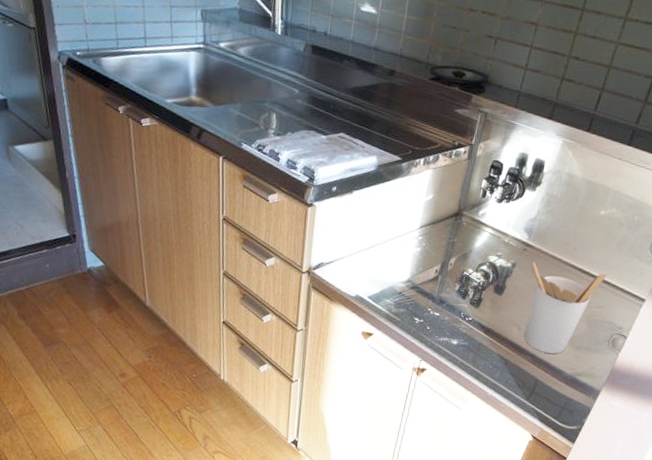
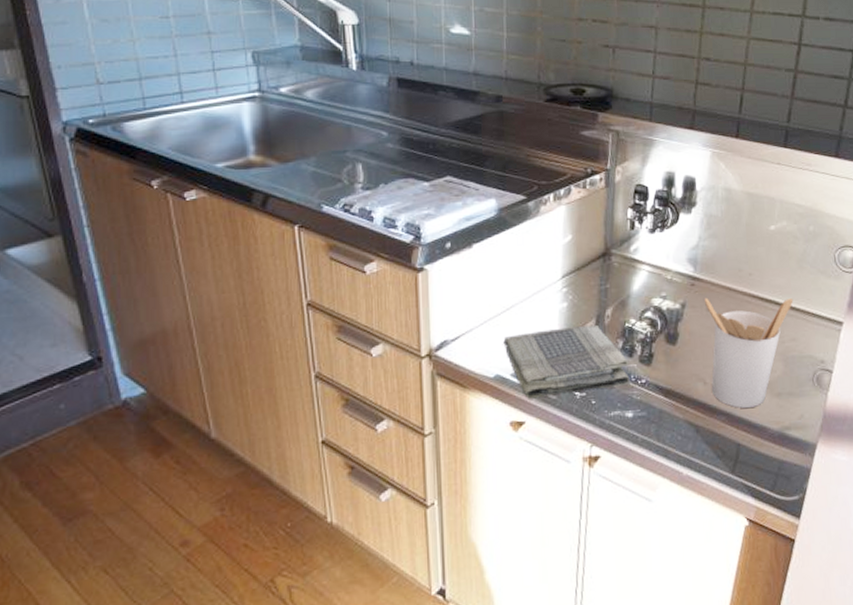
dish towel: none [366,267,462,320] -> present [503,324,631,399]

